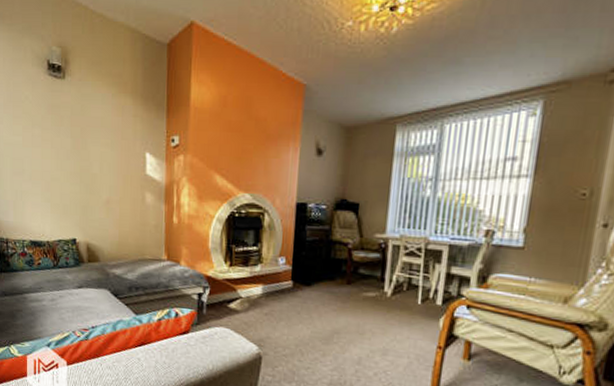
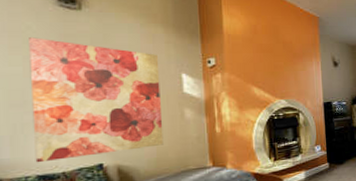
wall art: none [27,107,126,230] -> present [29,37,164,163]

